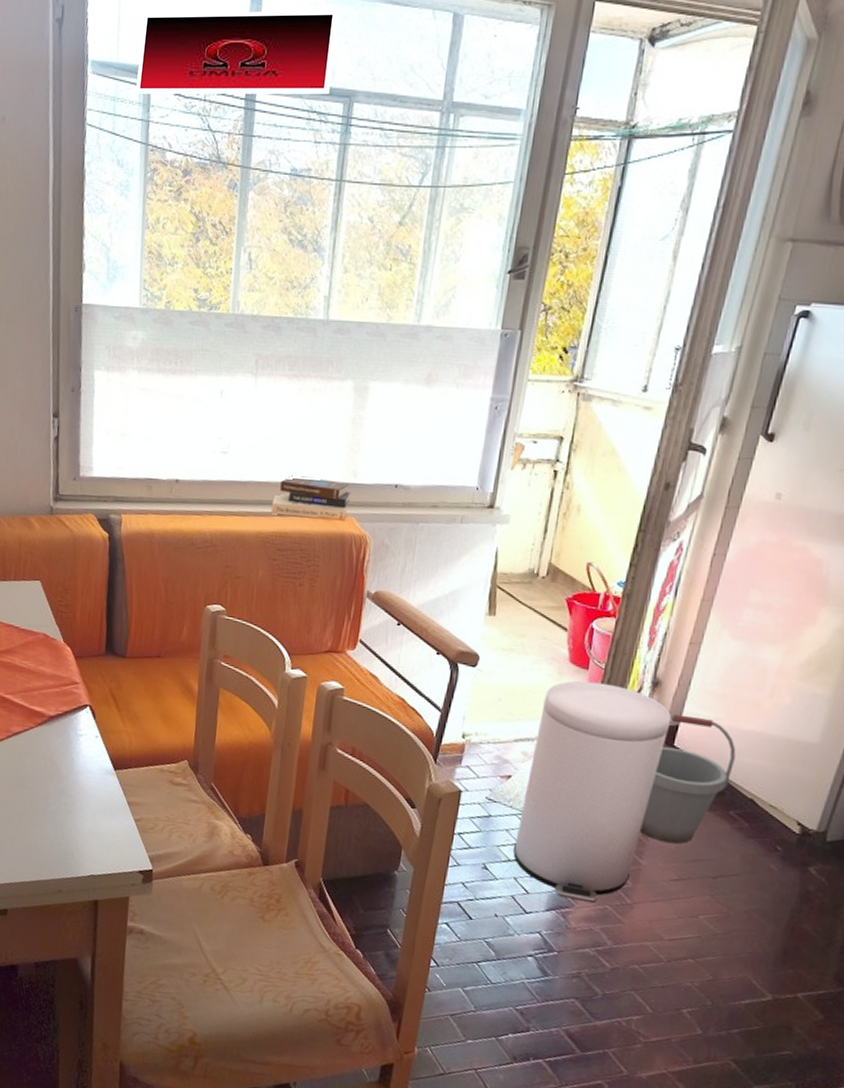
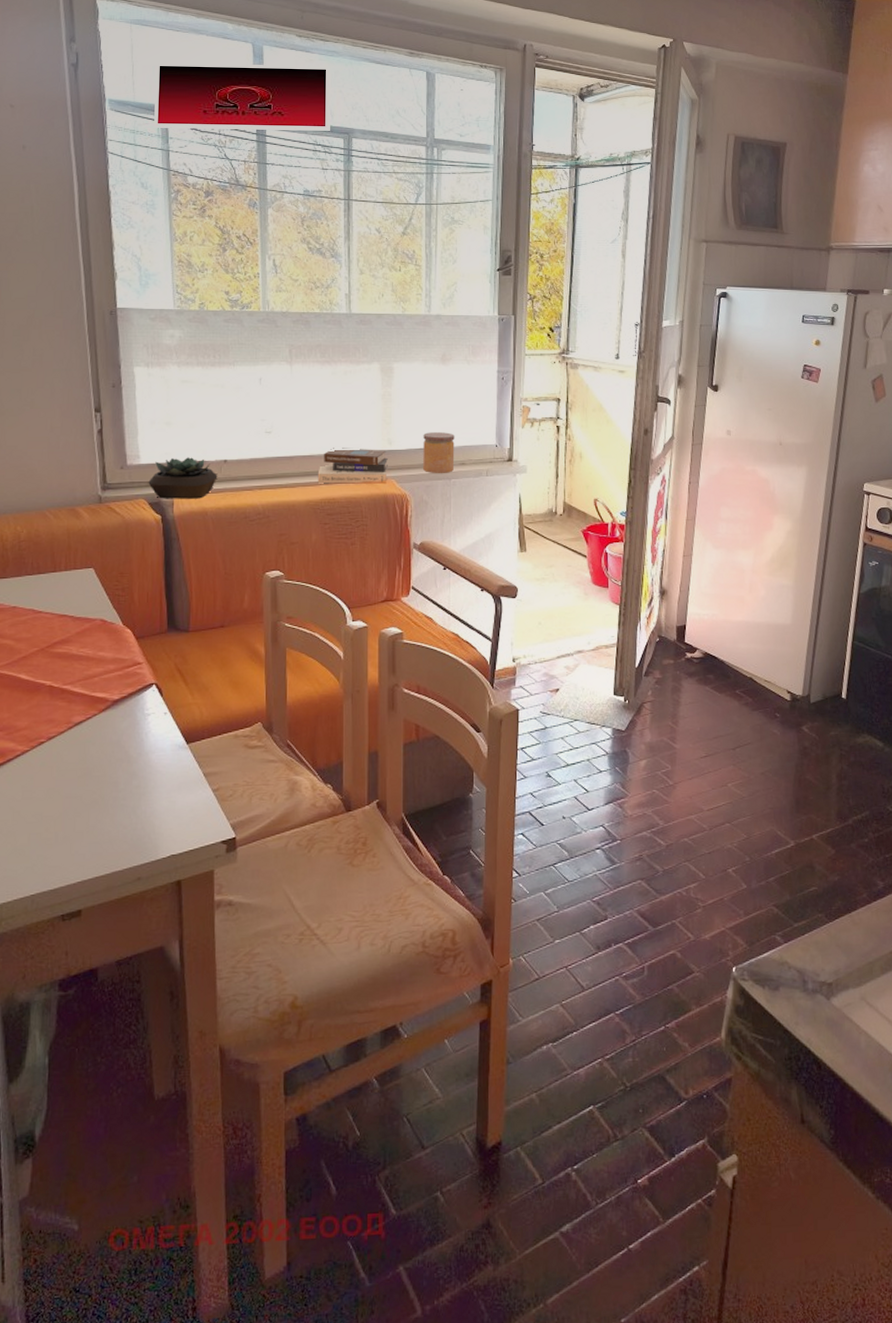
succulent plant: none [99,472,168,519] -> present [148,457,218,499]
jar: none [388,466,430,517] -> present [423,432,455,474]
pedal bin: present [513,681,672,904] -> none [570,598,680,791]
bucket: present [640,714,736,844] -> none [670,615,733,726]

